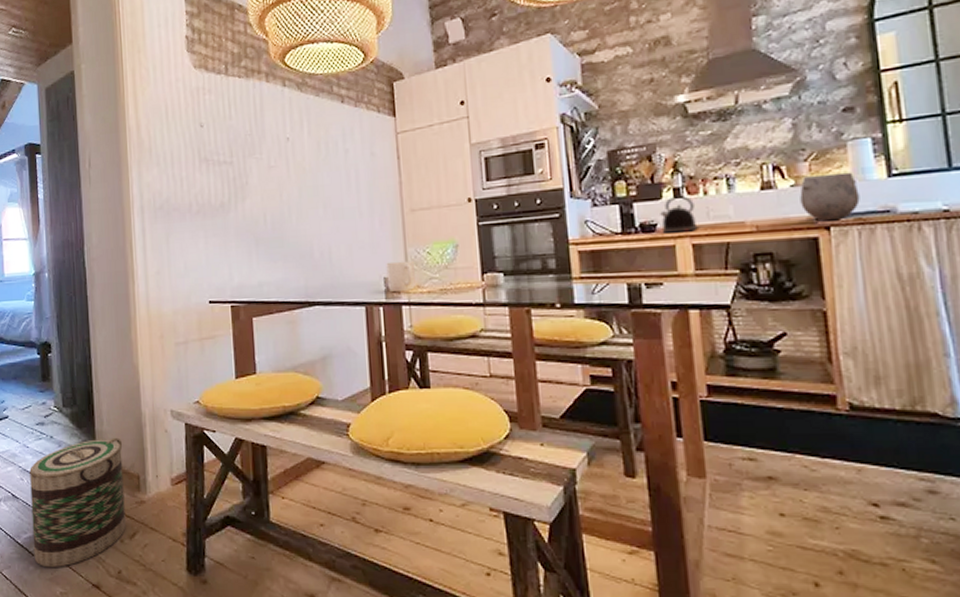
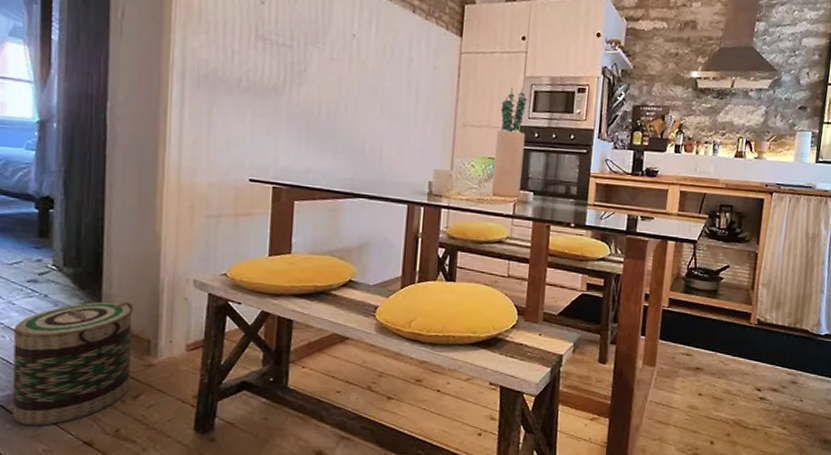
vase: none [448,157,488,285] -> present [491,87,527,199]
kettle: present [660,195,698,233] -> none [661,150,688,181]
ceramic pot: present [799,172,860,222] -> none [758,152,796,189]

